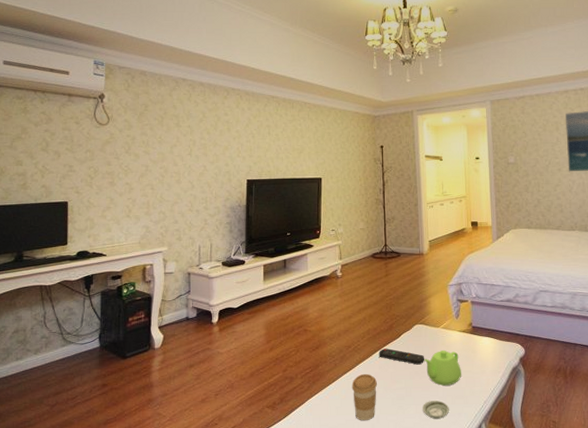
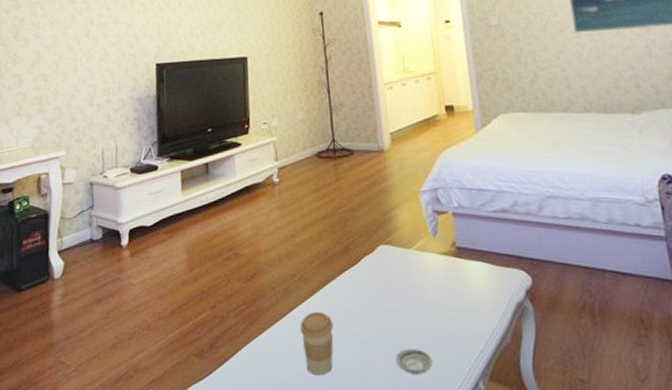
remote control: present [379,348,424,365] -> none [332,277,394,300]
teapot: present [424,350,461,386] -> none [394,279,446,328]

